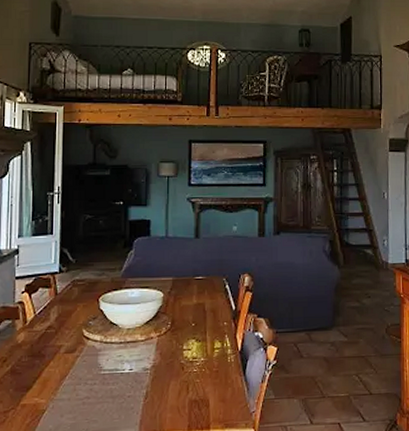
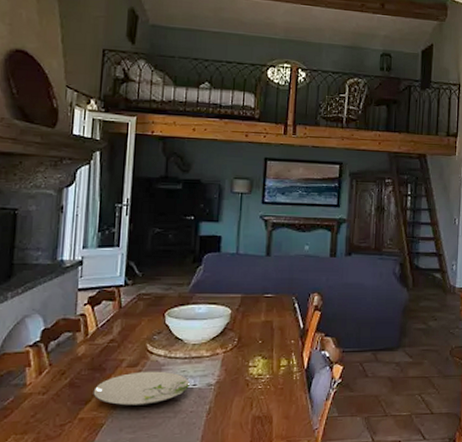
plate: none [34,356,126,392] -> present [93,371,190,406]

